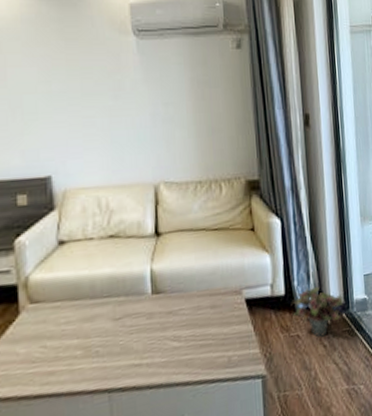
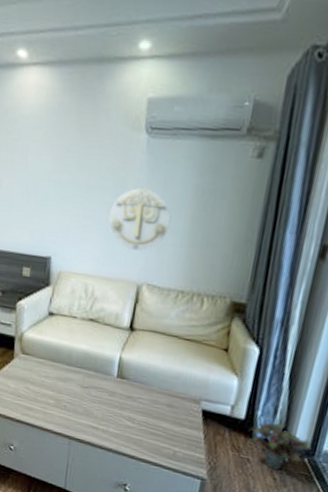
wall decoration: none [111,86,175,150] -> present [108,187,171,251]

